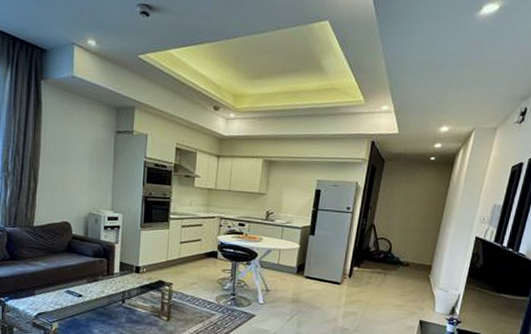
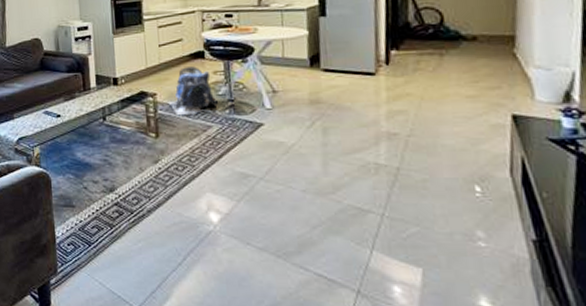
backpack: none [181,263,224,304] -> present [168,66,219,116]

